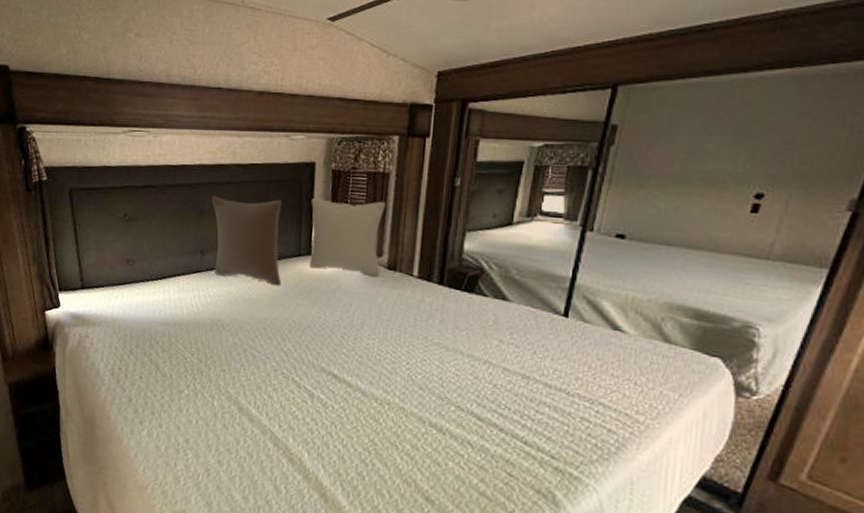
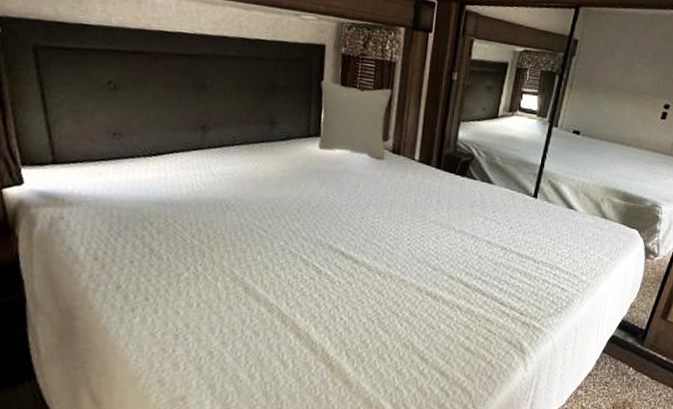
pillow: present [212,196,282,286] -> none [215,69,291,166]

